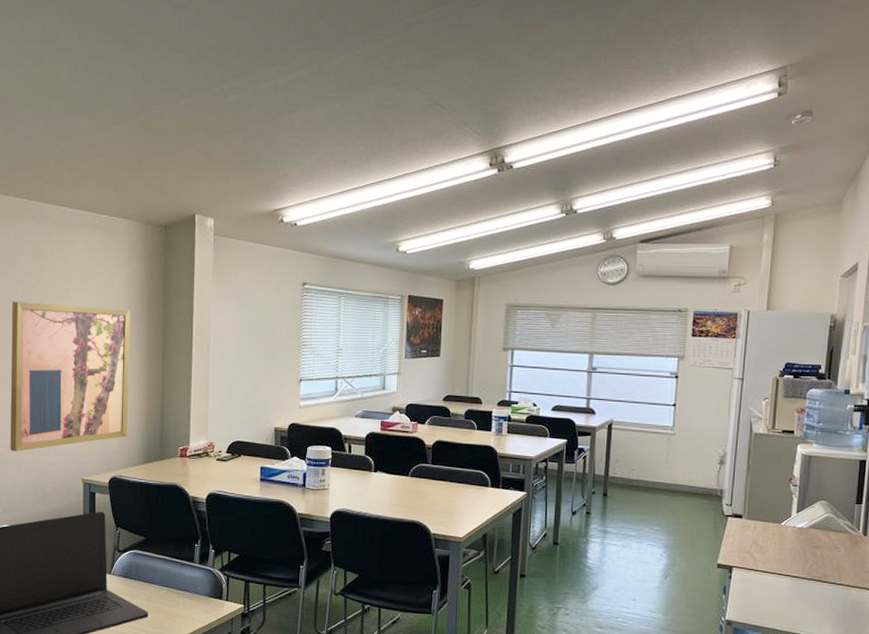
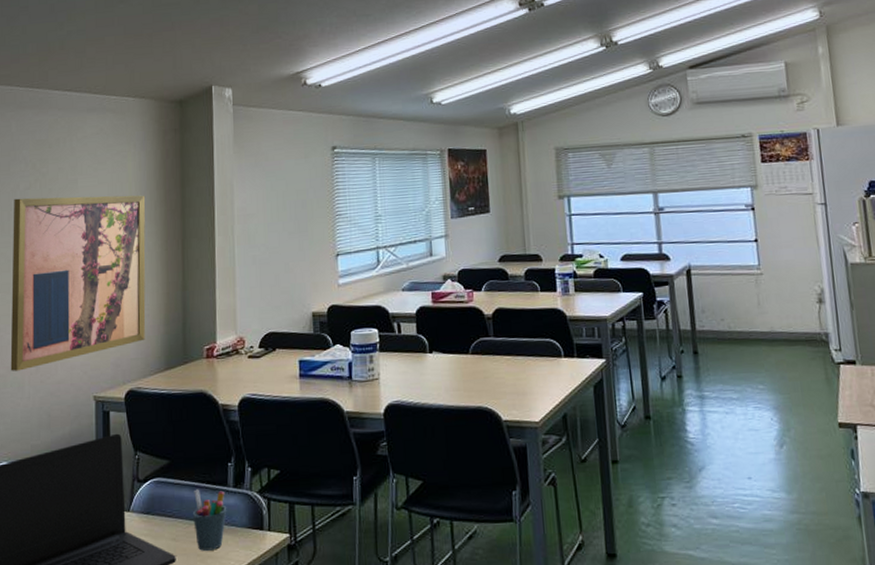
pen holder: none [163,562,193,611] -> present [192,489,227,551]

